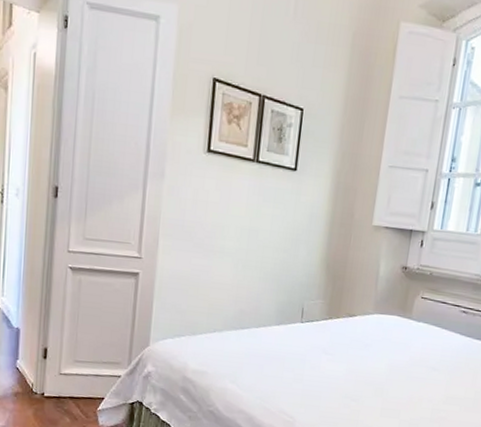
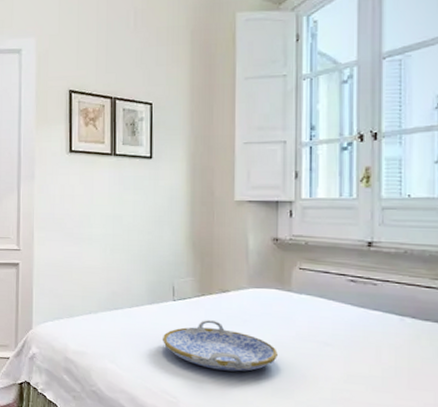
serving tray: none [285,343,391,393] -> present [162,320,278,372]

